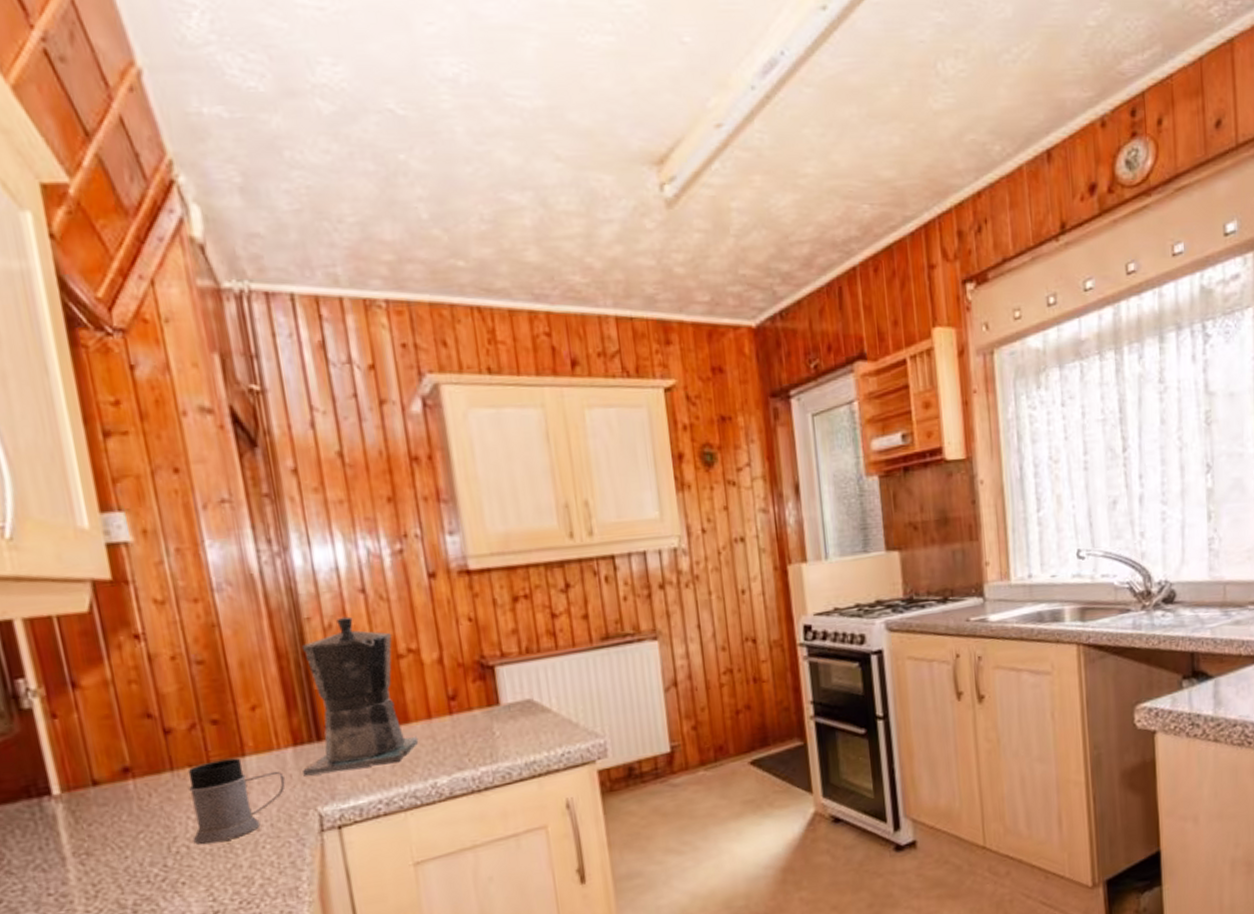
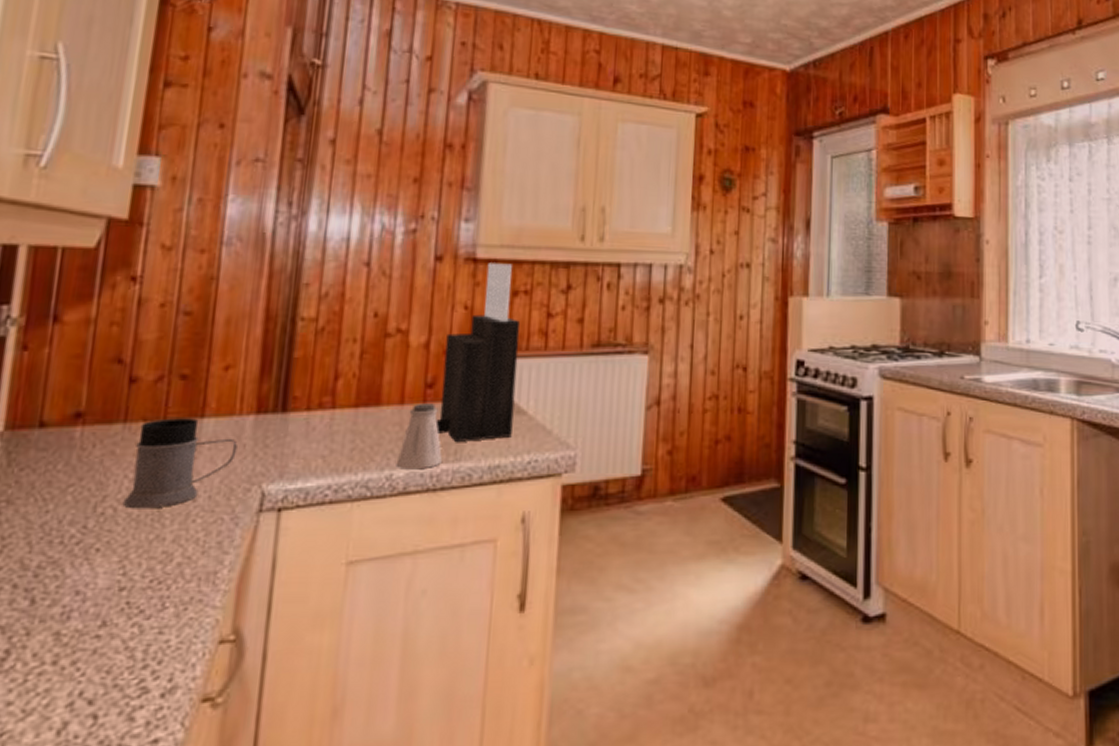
coffee maker: present [301,616,419,776] -> none [258,287,385,448]
saltshaker: none [437,714,480,777] -> present [396,404,442,470]
knife block: none [457,570,541,747] -> present [435,263,520,443]

